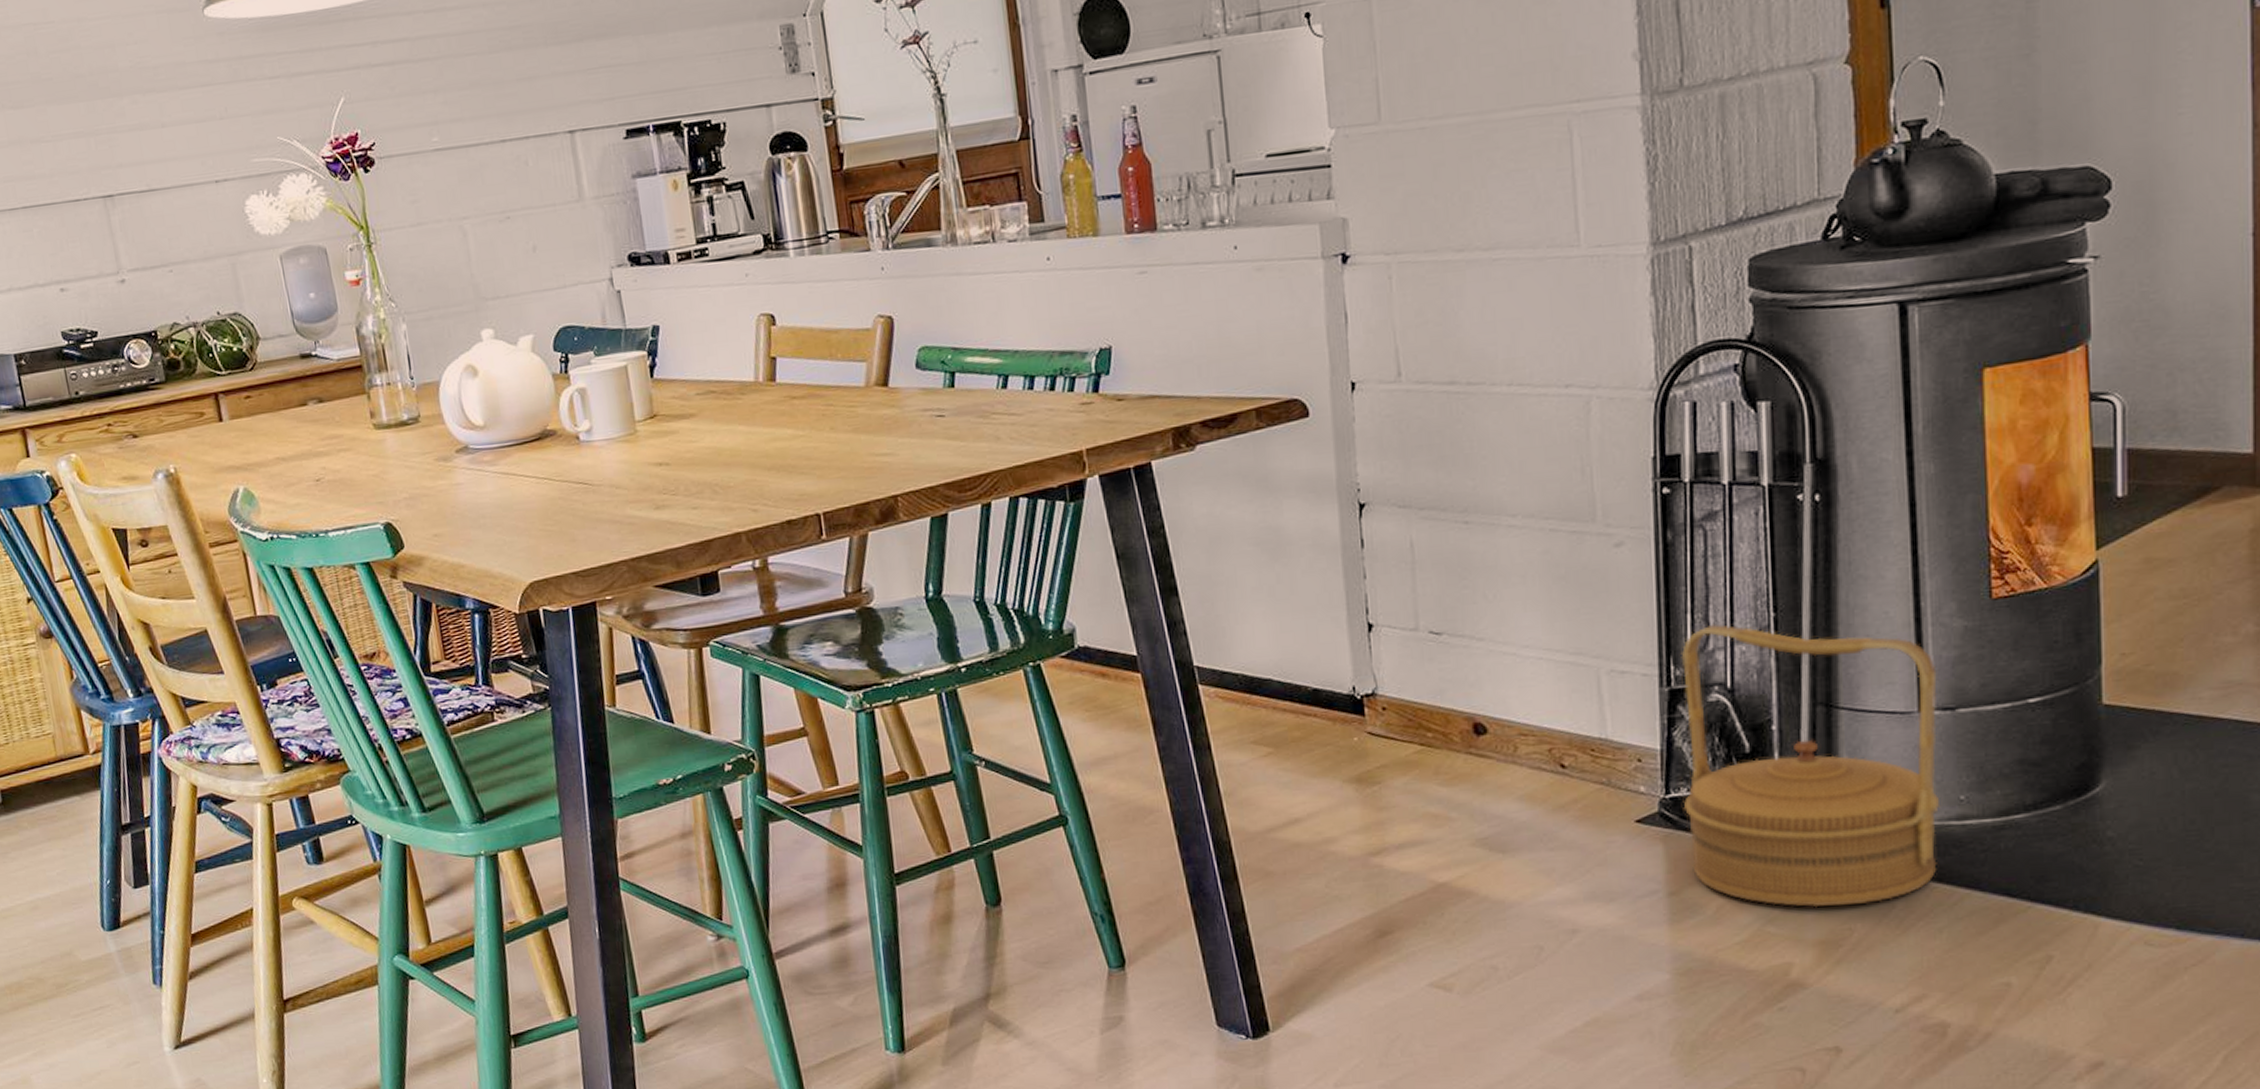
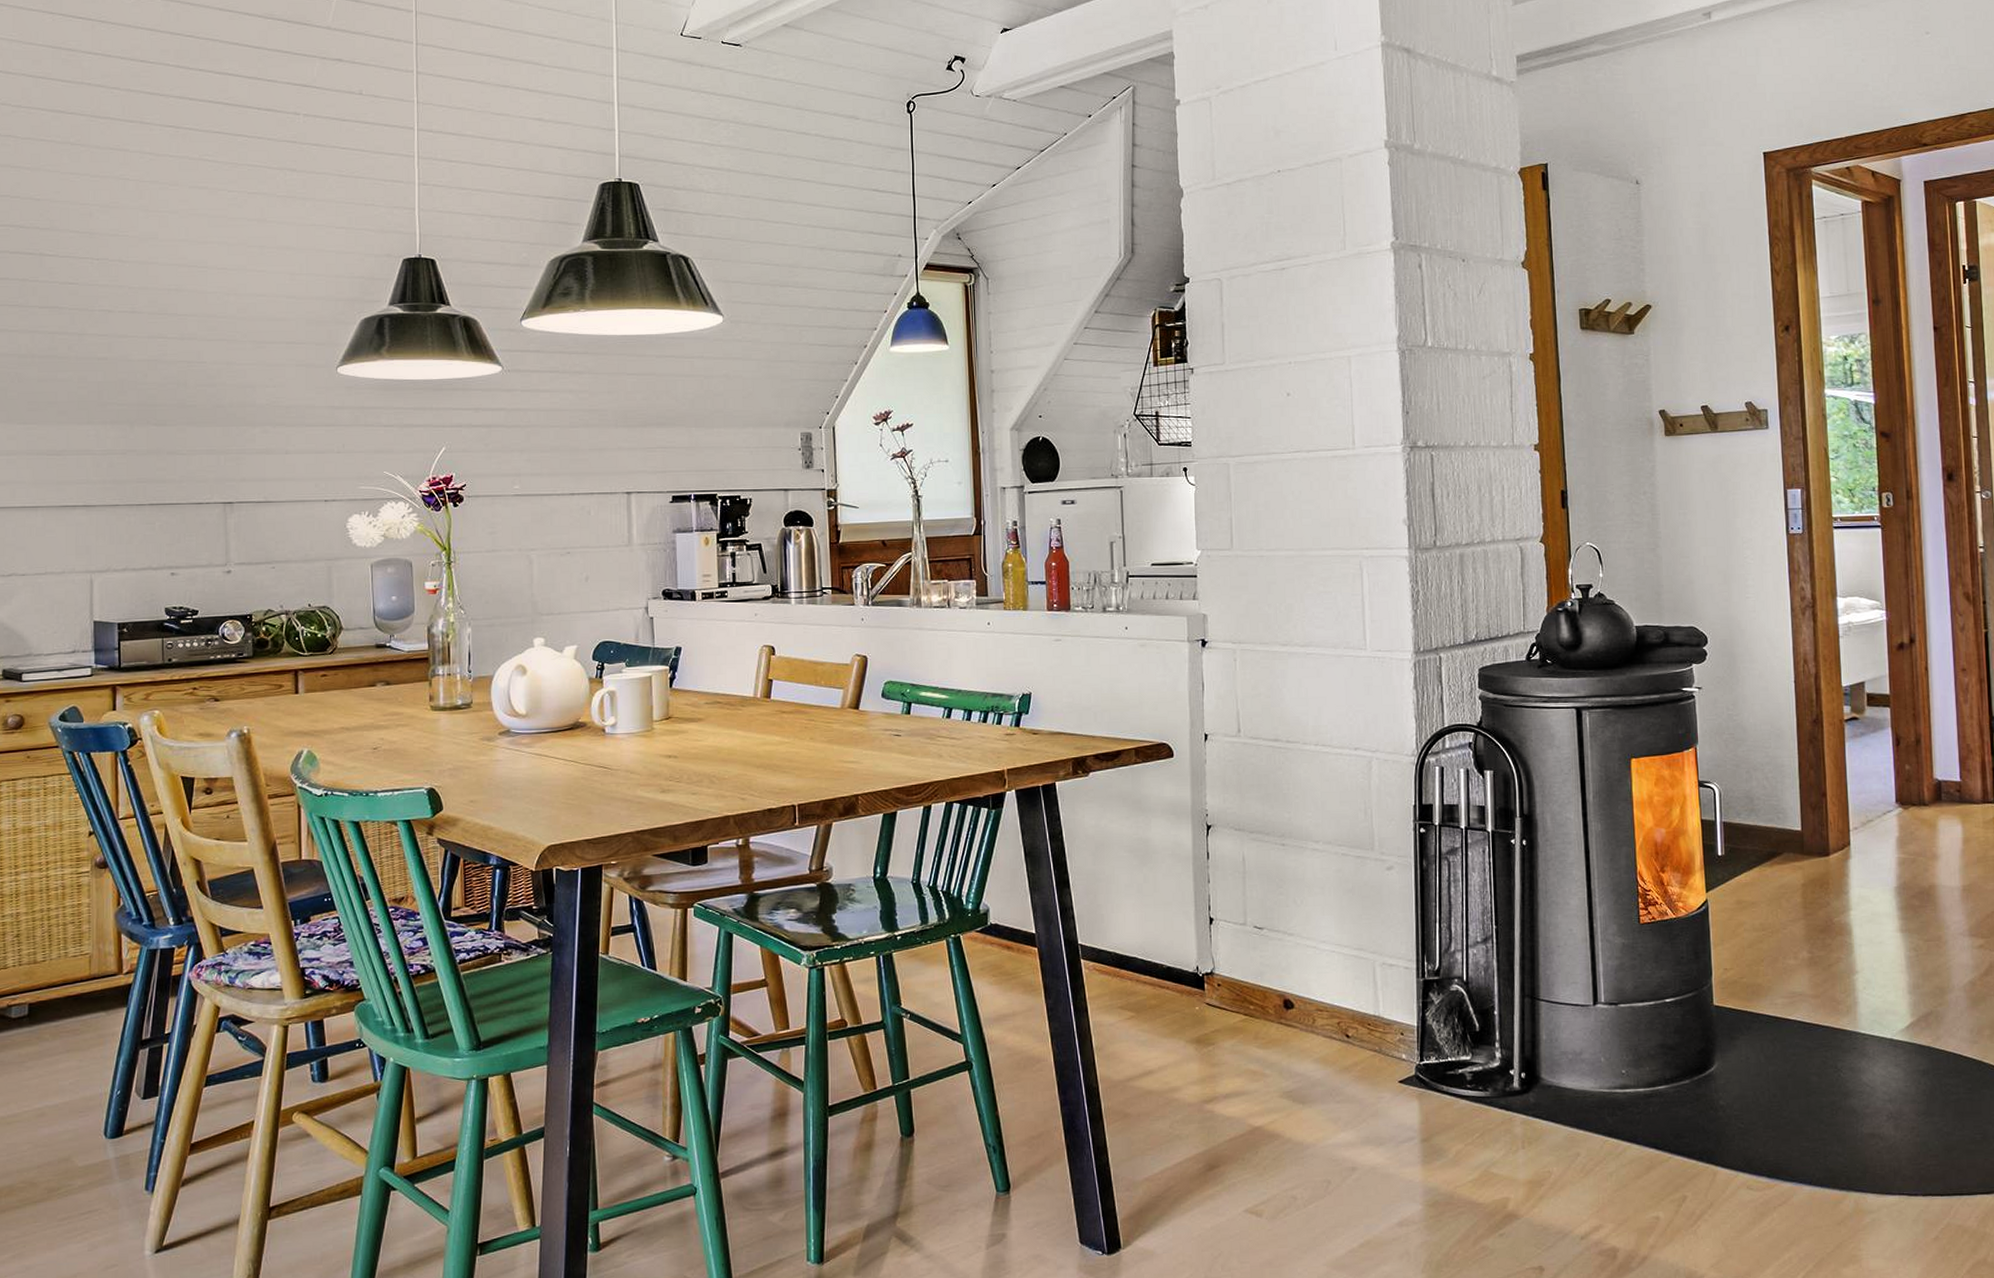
basket: present [1680,624,1941,908] -> none [1431,931,1609,1154]

